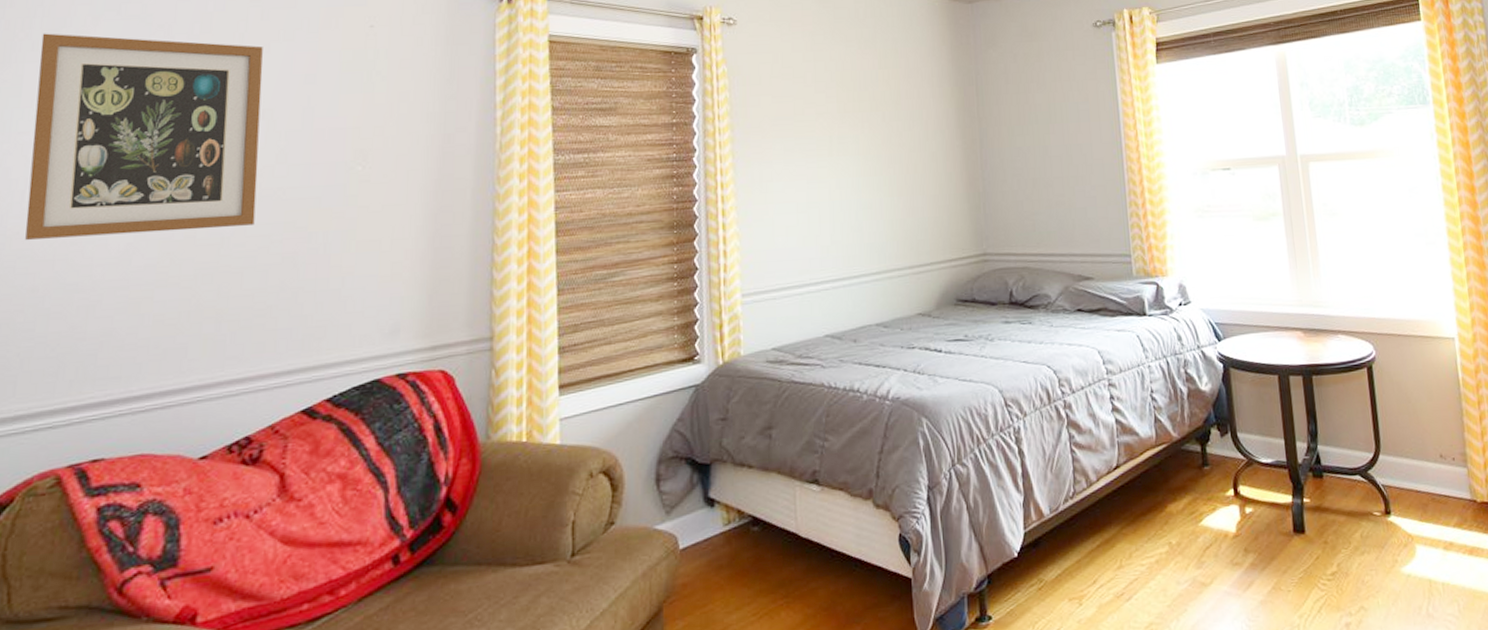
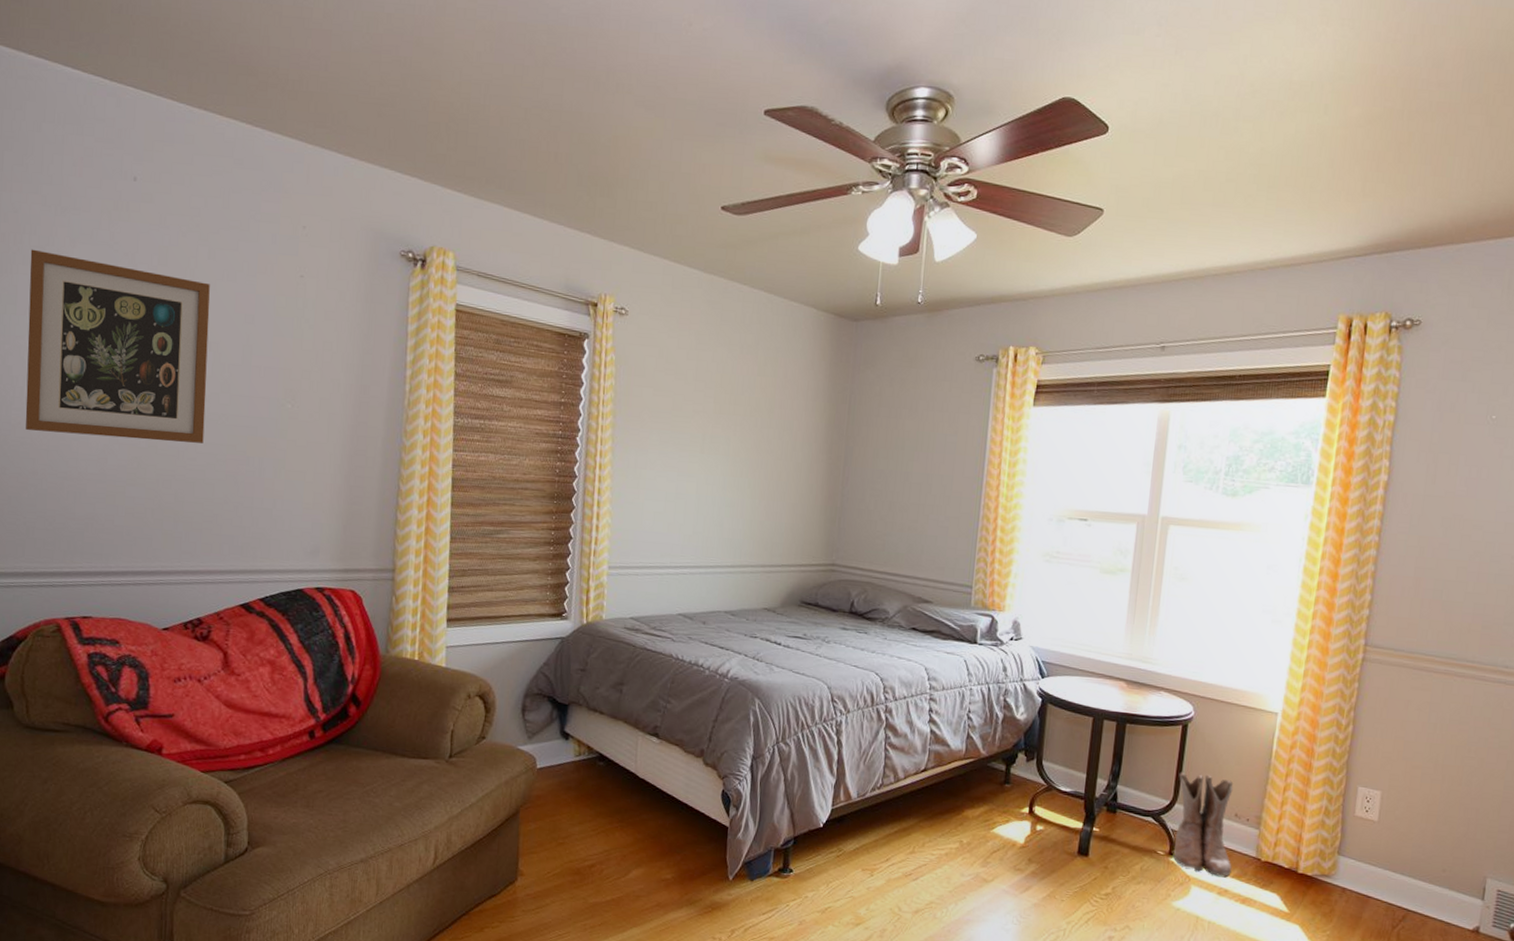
boots: none [1375,416,1452,529] -> present [1173,772,1234,877]

